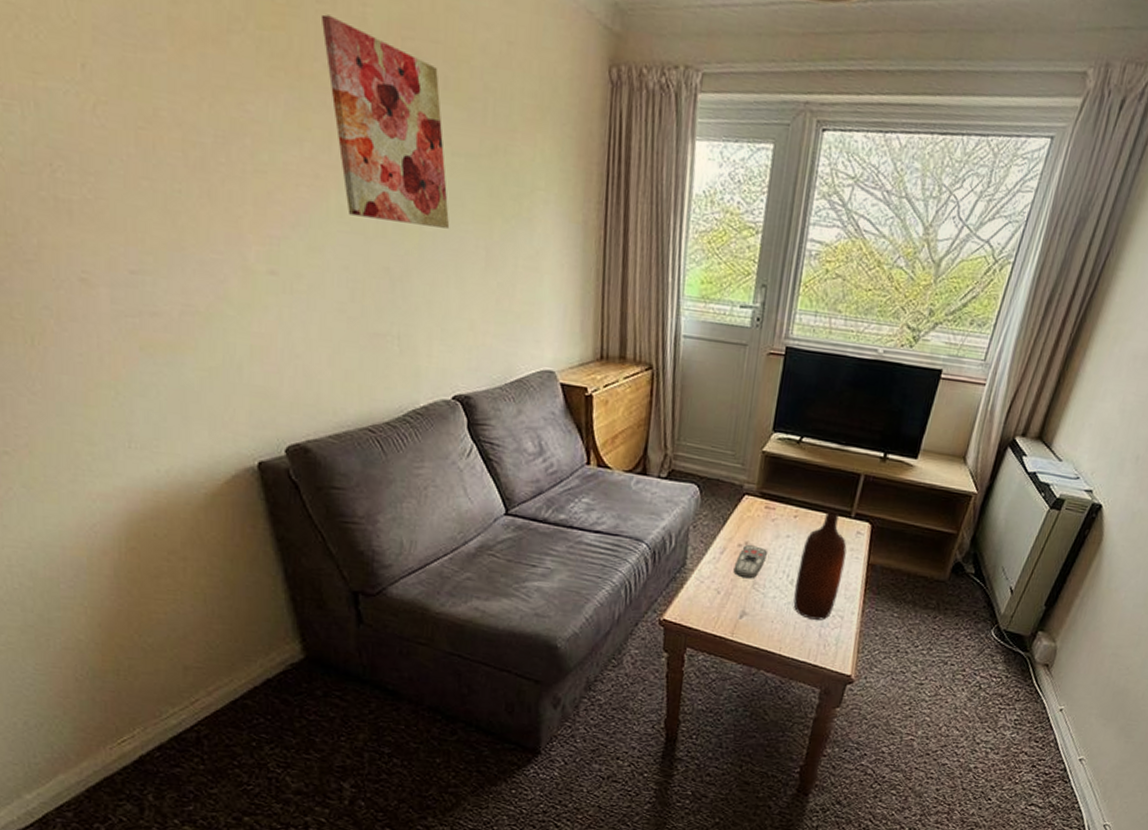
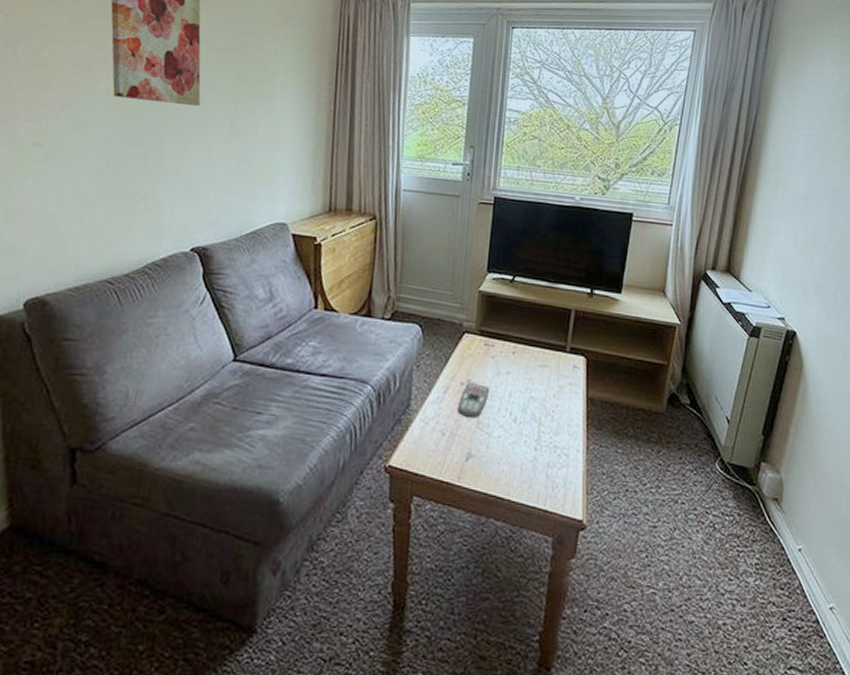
bottle: present [793,511,847,620] -> none [518,346,565,460]

